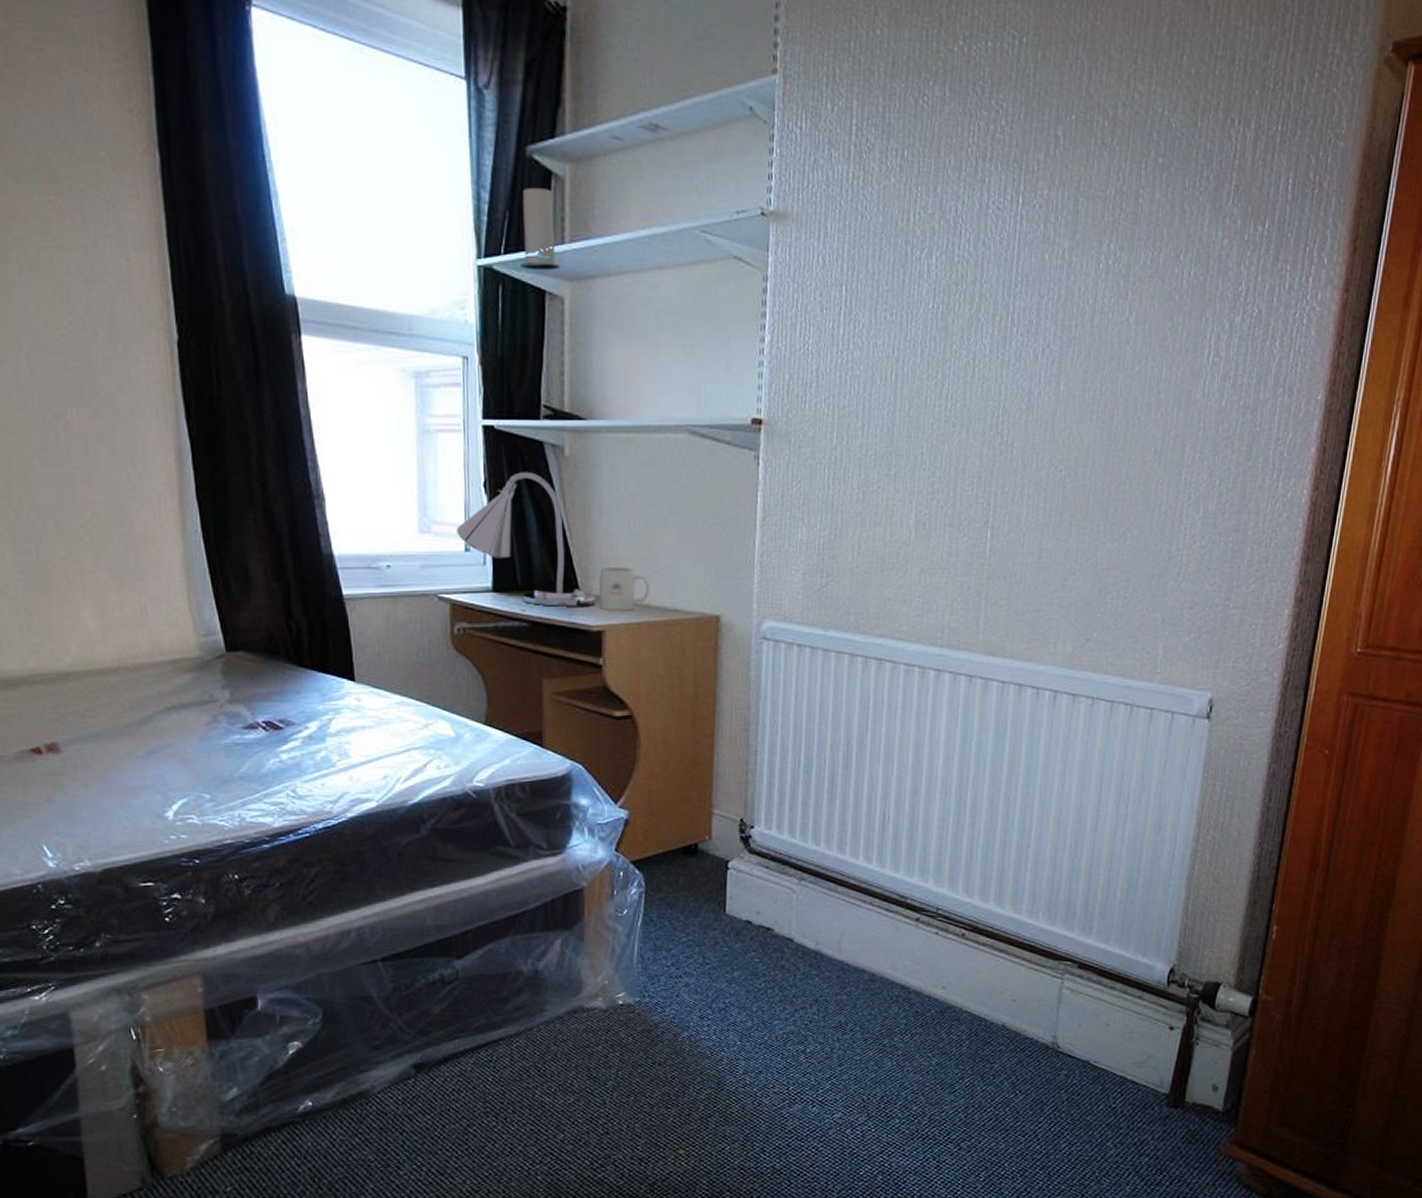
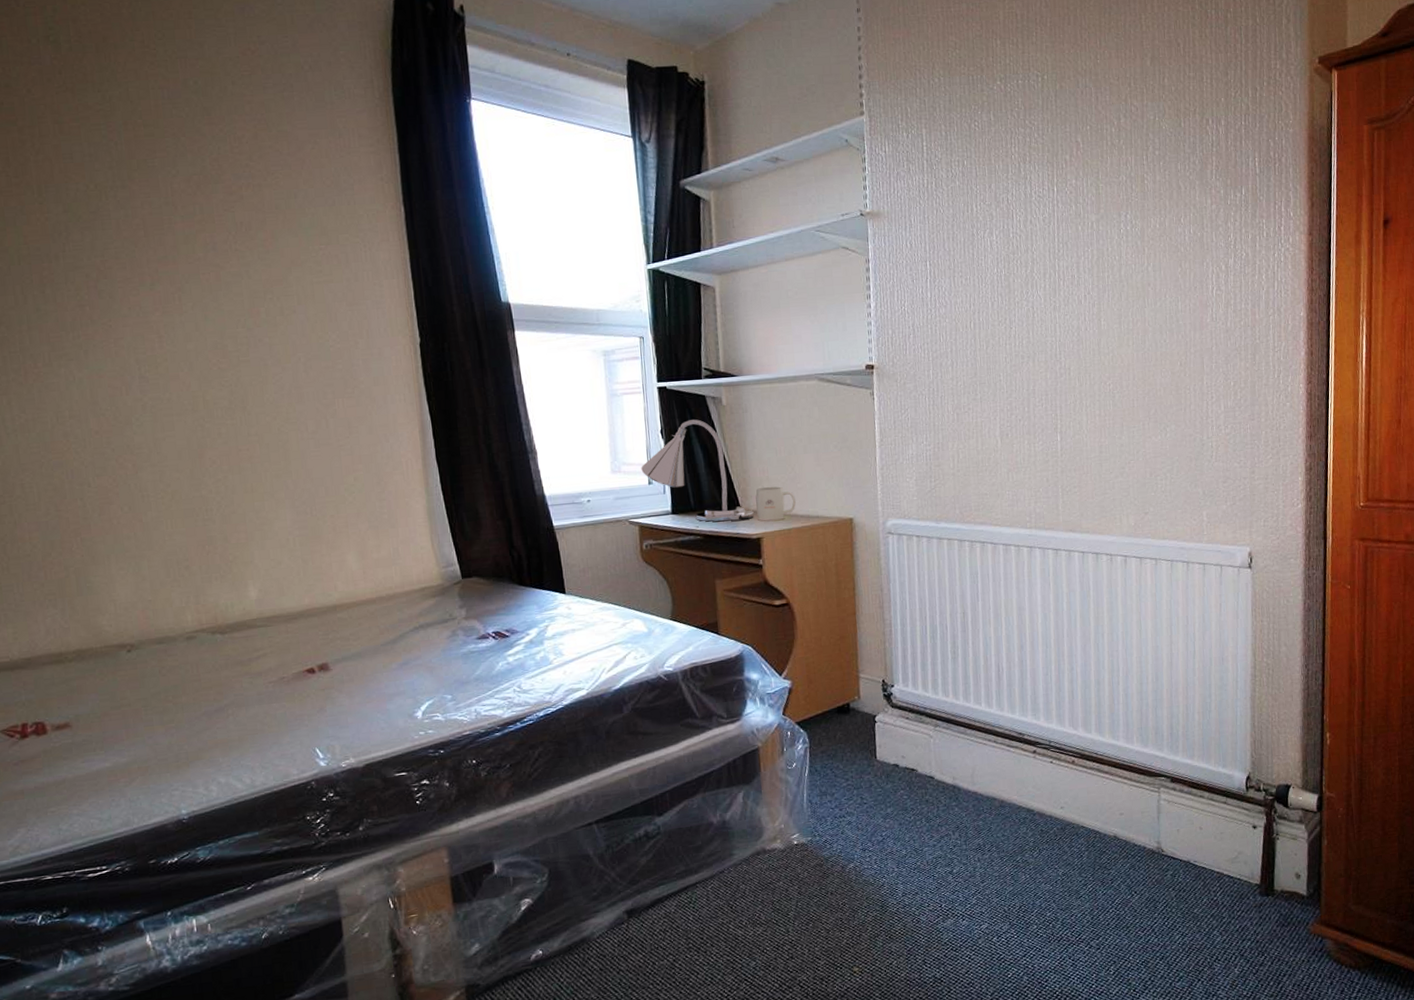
candle: present [519,188,561,271] -> none [679,209,711,269]

